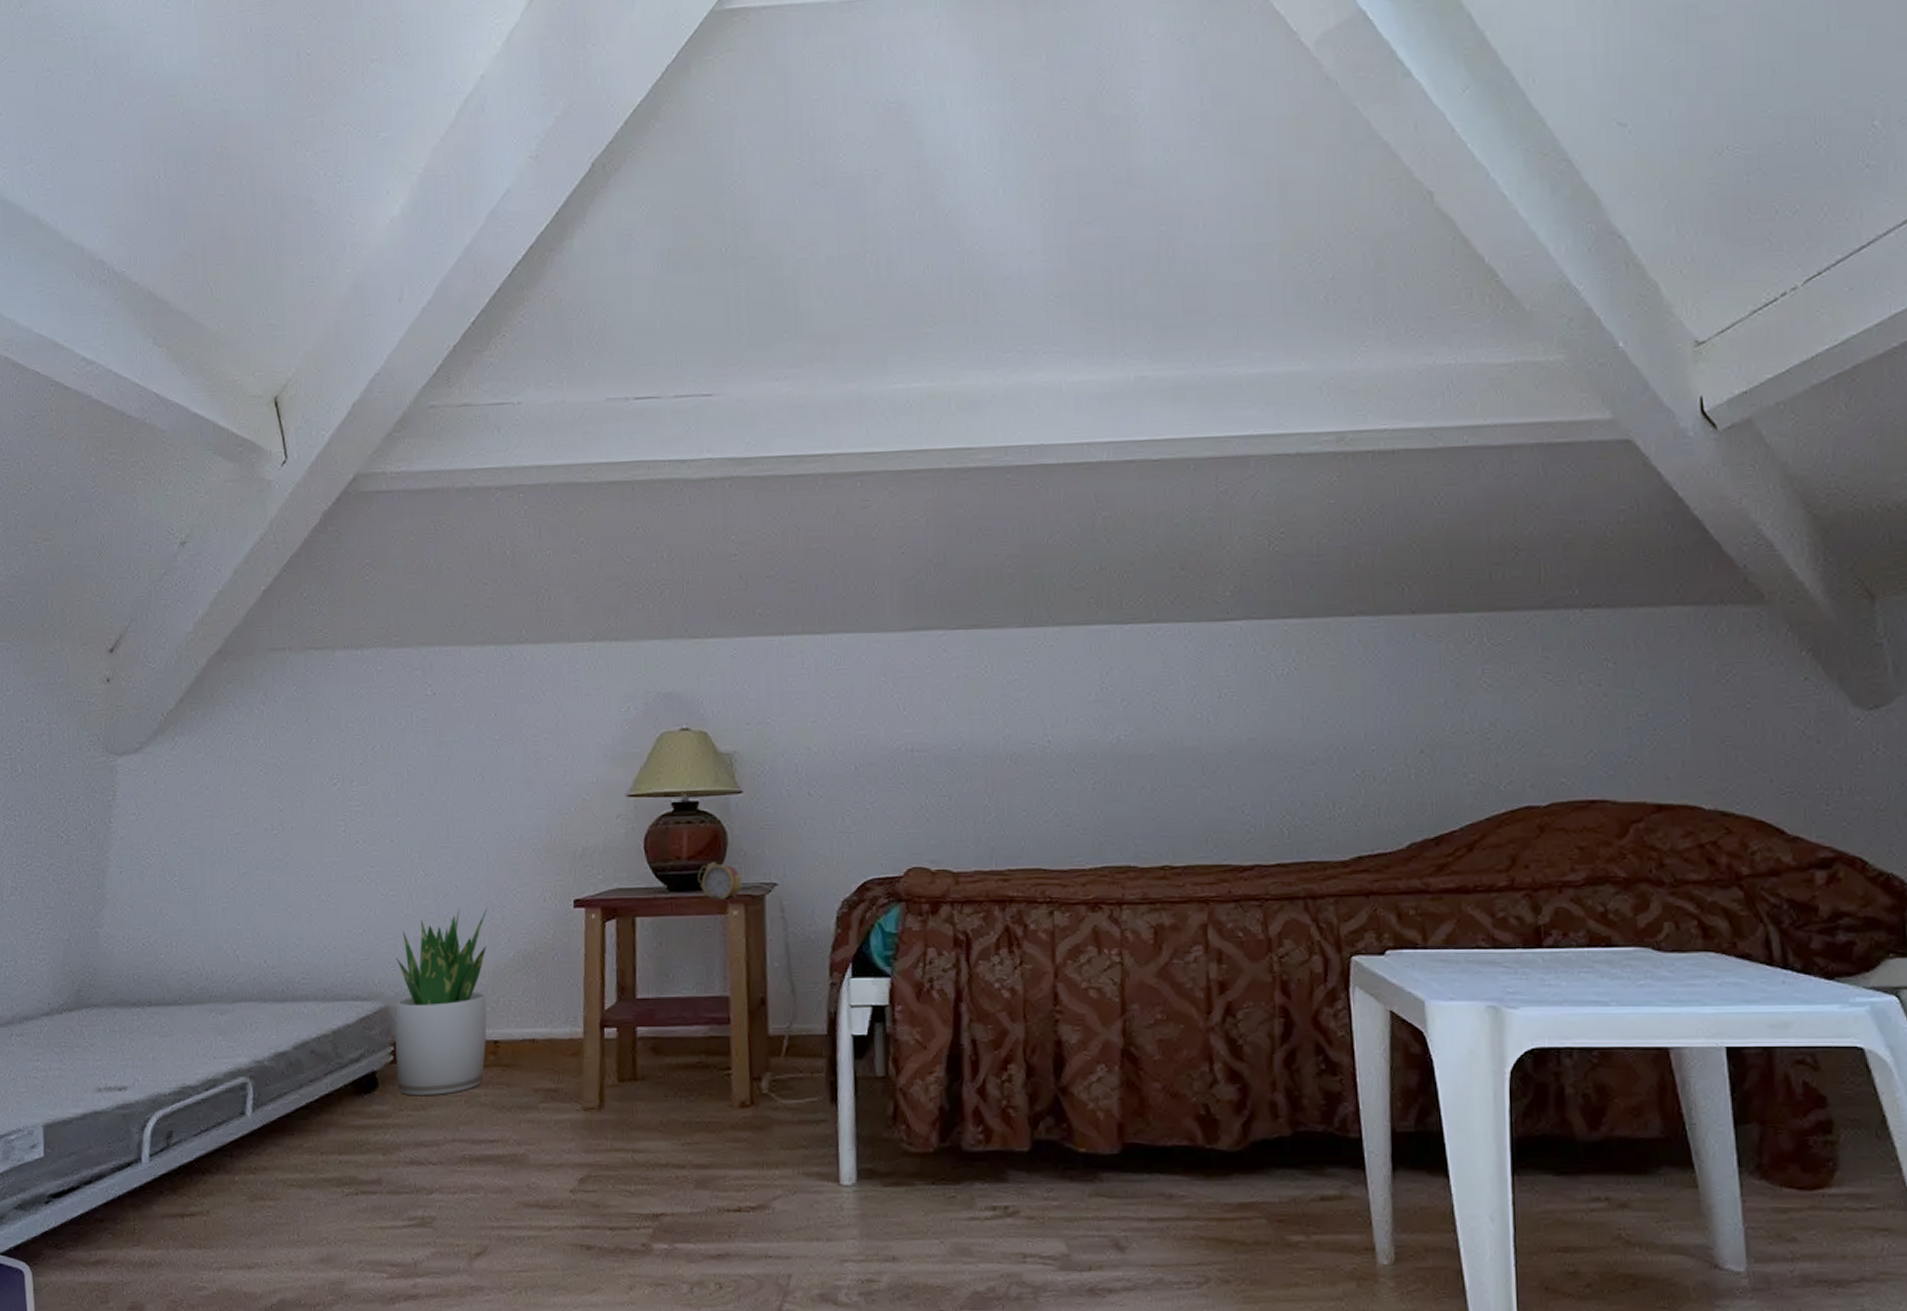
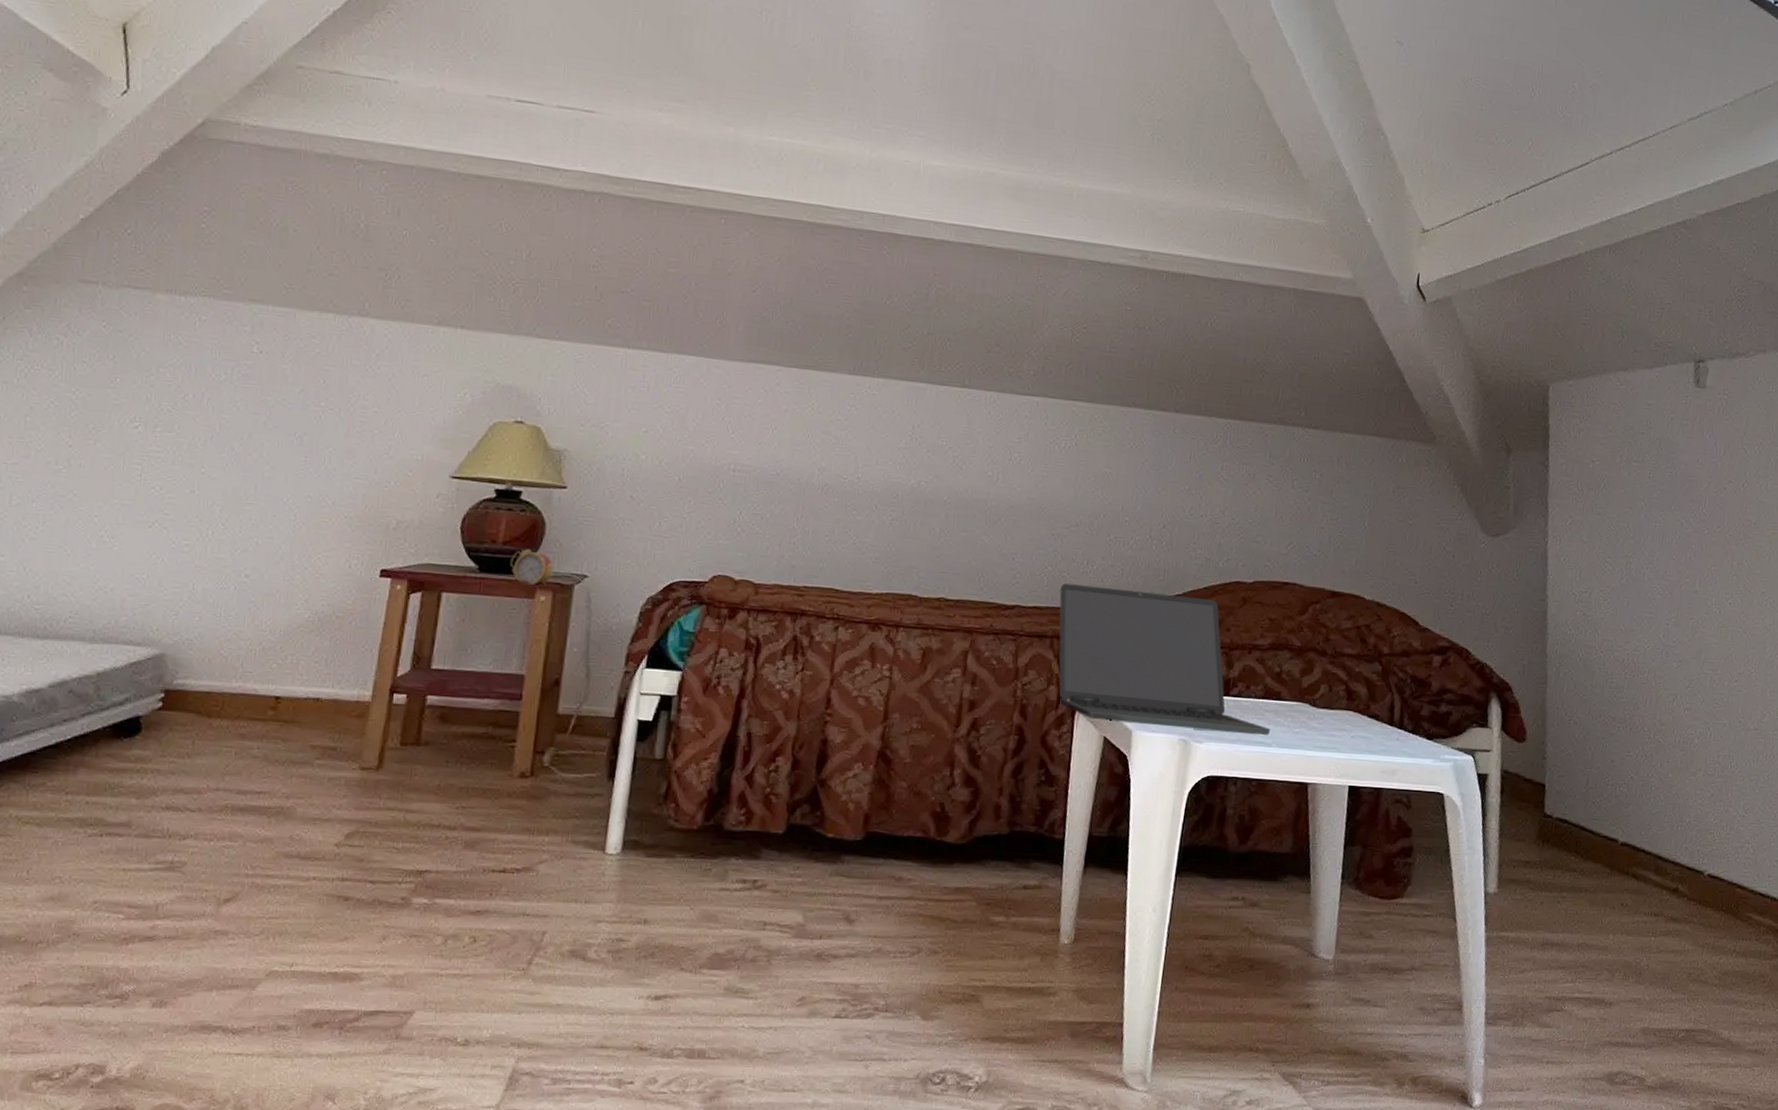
planter: present [395,907,488,1096] -> none [163,565,288,745]
laptop: none [1305,831,1606,993] -> present [1058,583,1271,736]

